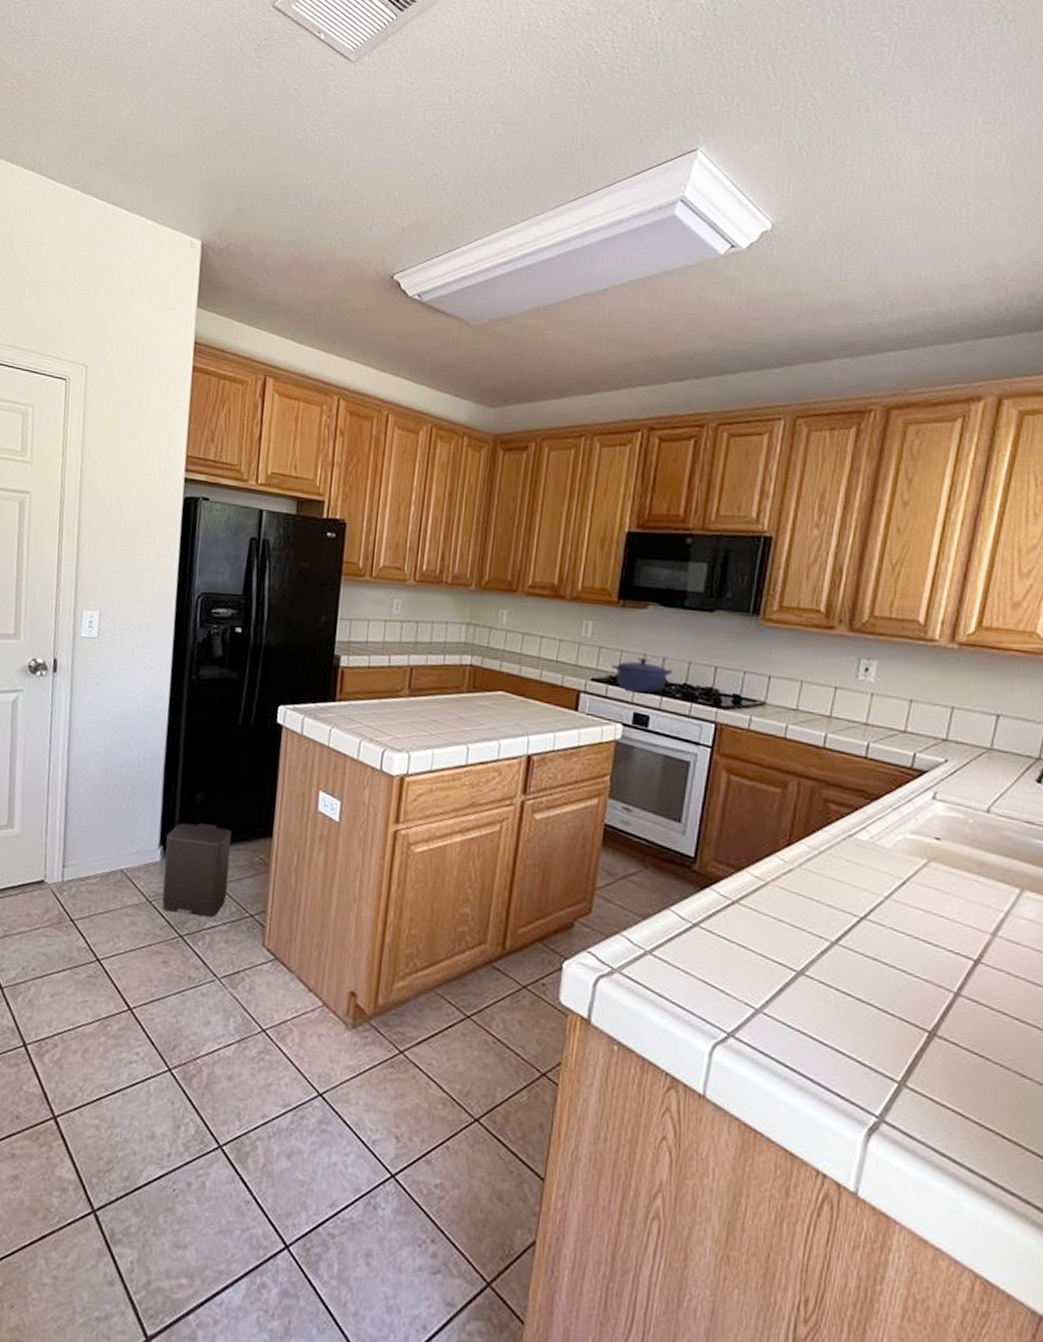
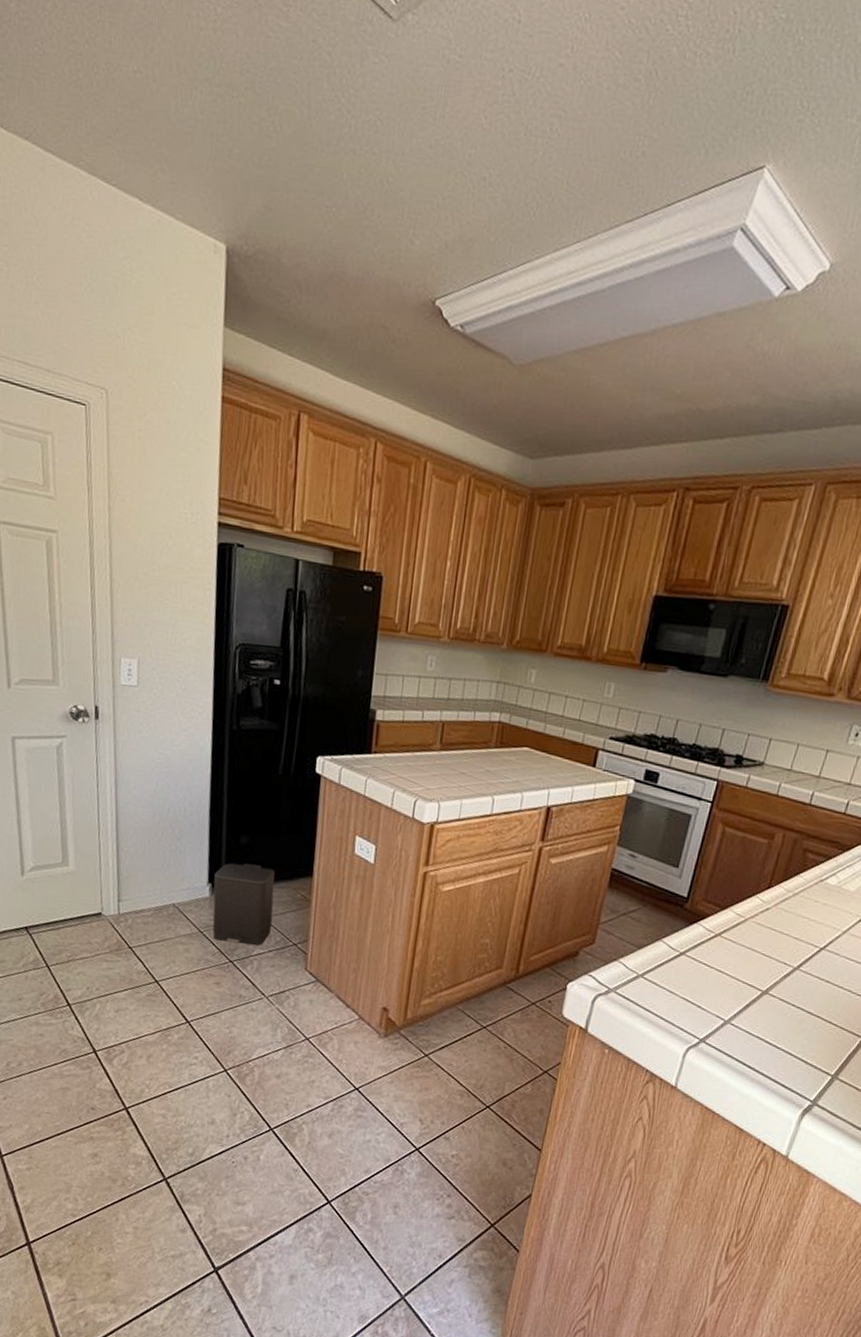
cooking pot: present [610,658,672,694] -> none [628,719,684,753]

